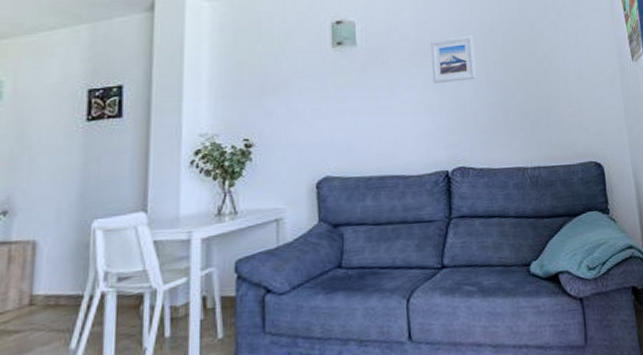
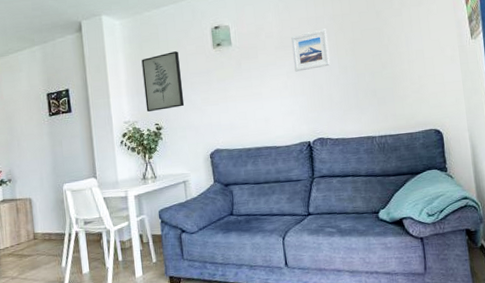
wall art: none [233,47,288,122] -> present [141,51,185,112]

